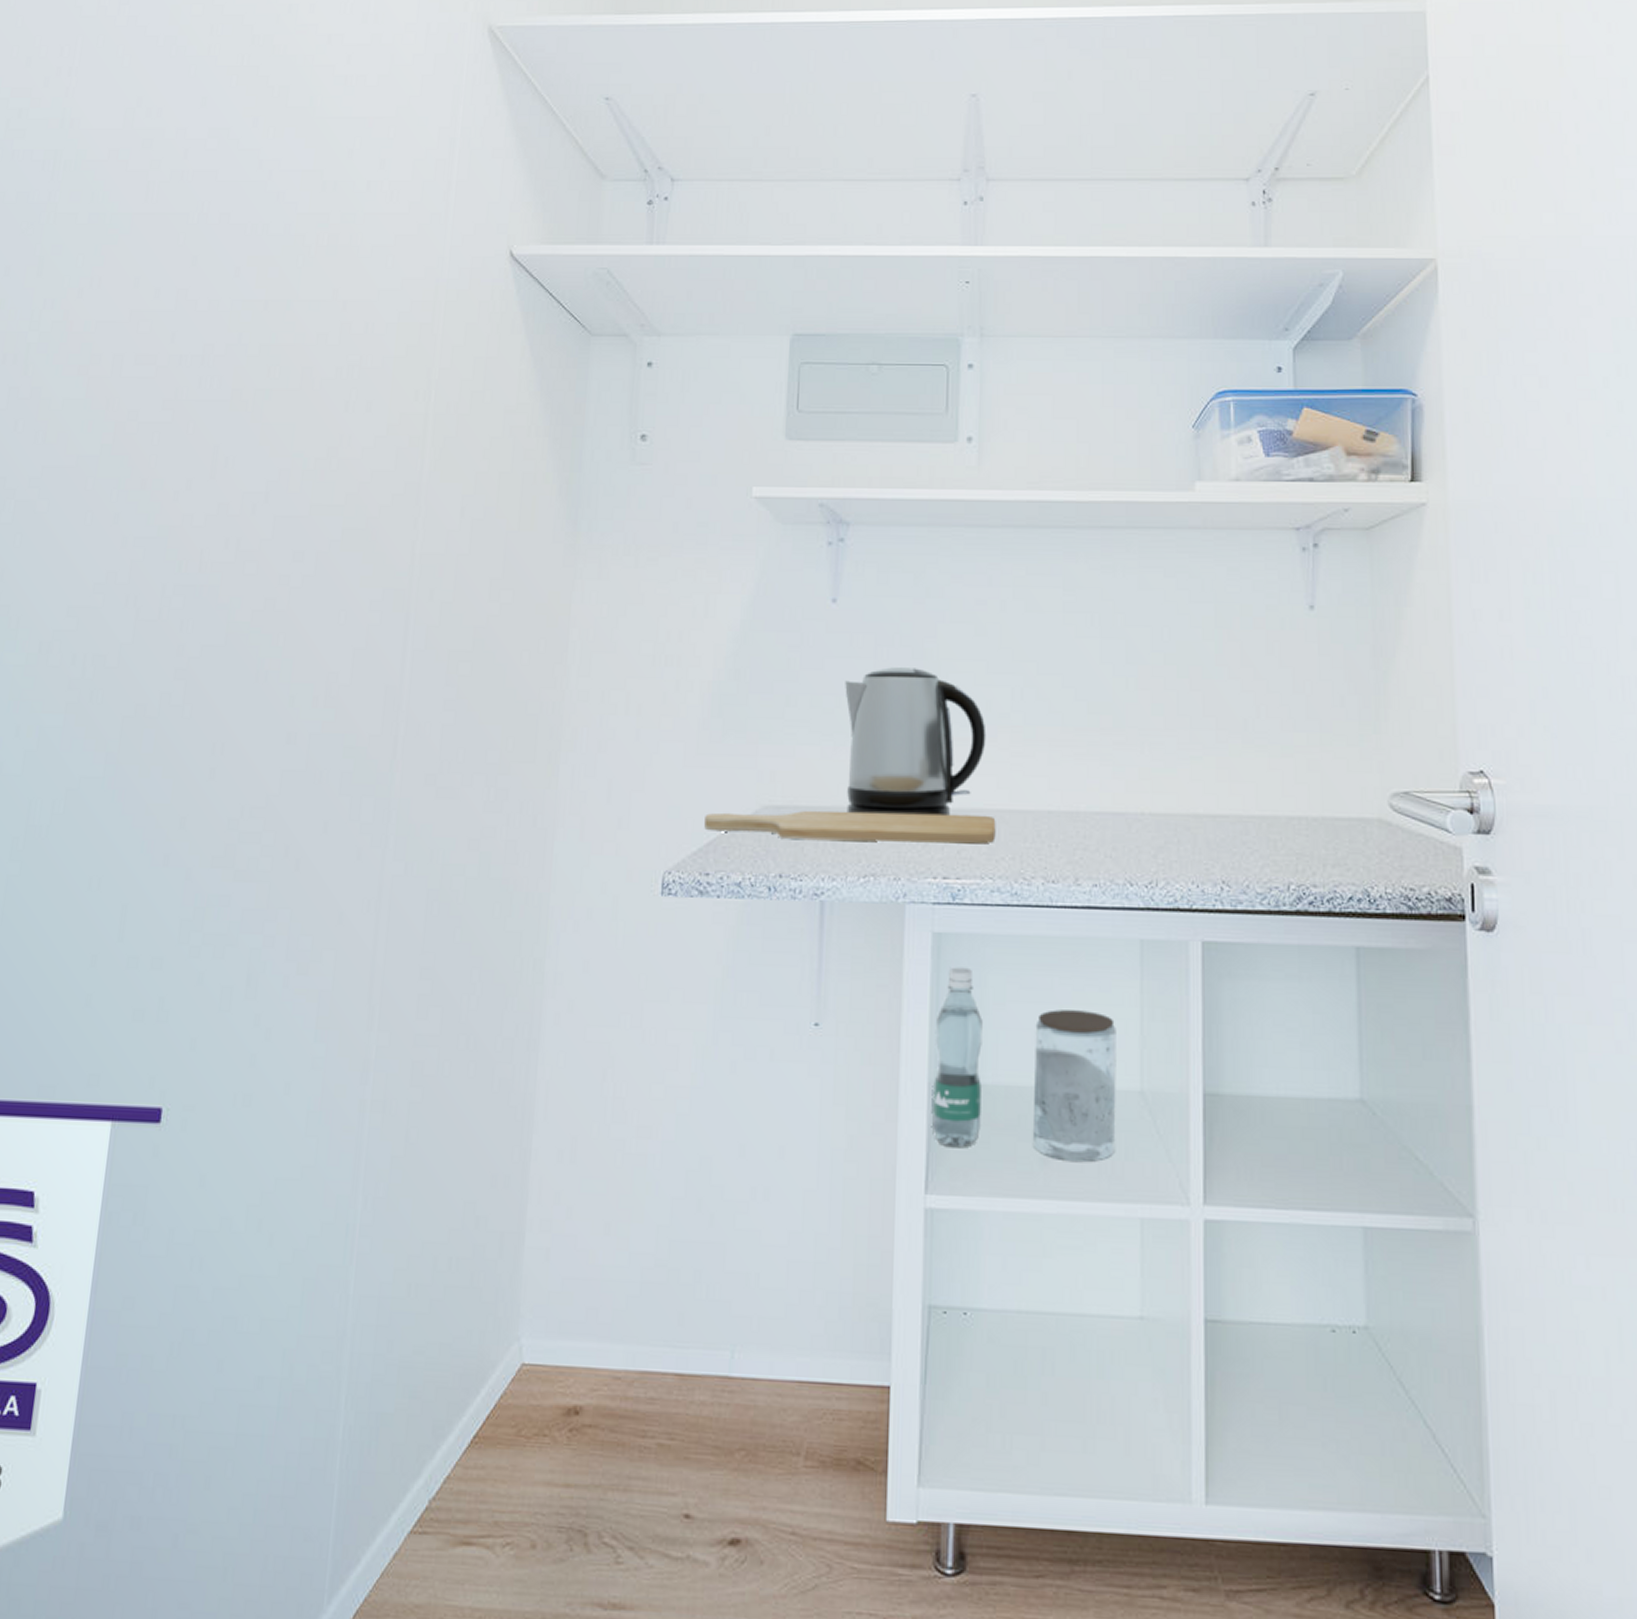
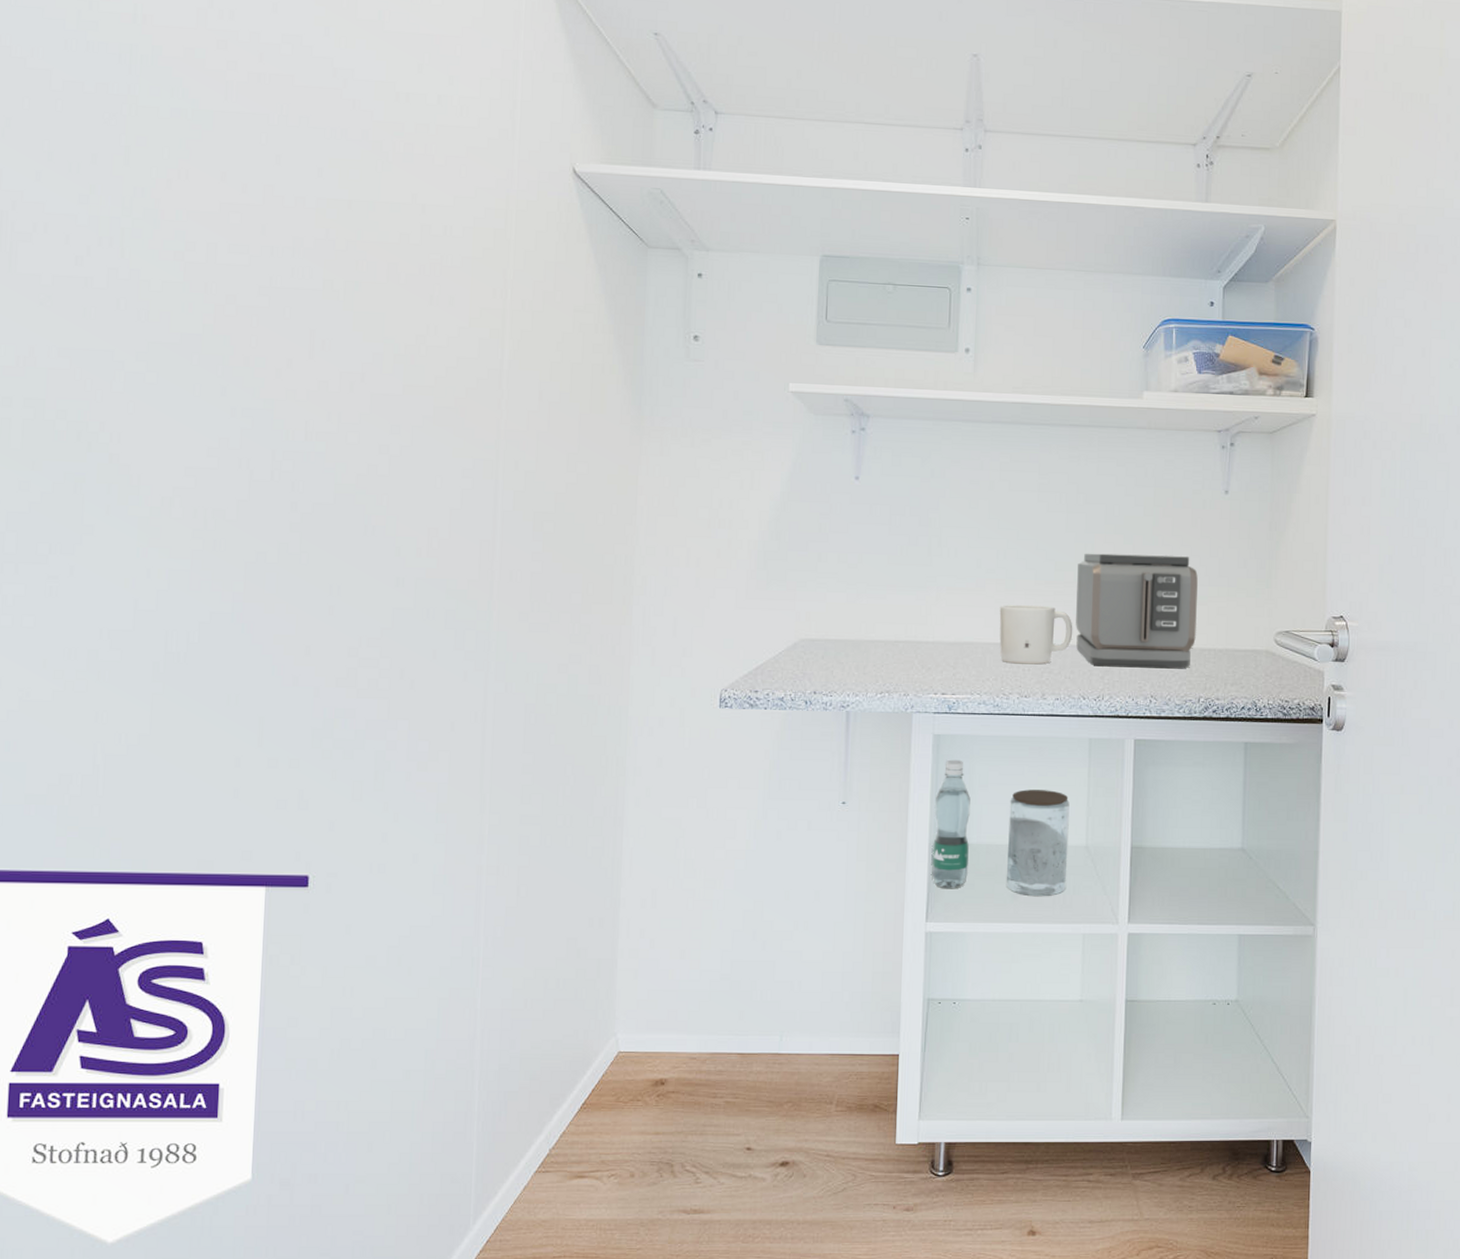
chopping board: present [704,810,996,844] -> none [753,643,983,668]
kettle: present [845,667,987,816] -> none [866,532,977,647]
mug: none [1016,759,1114,839] -> present [999,605,1073,665]
toaster: none [1117,690,1280,844] -> present [1076,553,1198,669]

